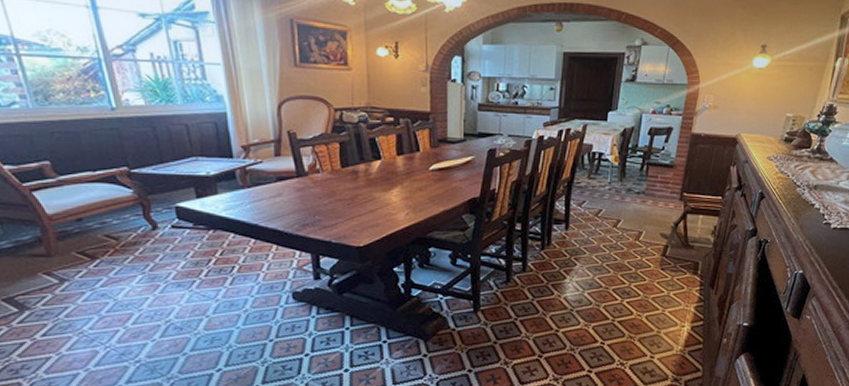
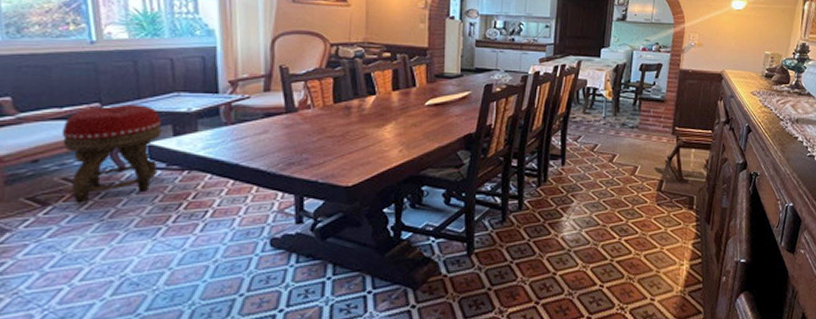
footstool: none [97,169,187,256] -> present [61,105,162,202]

